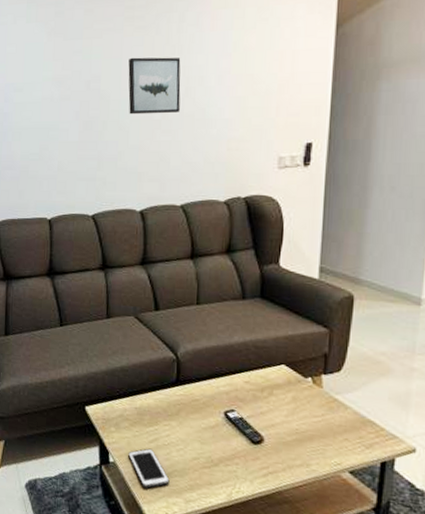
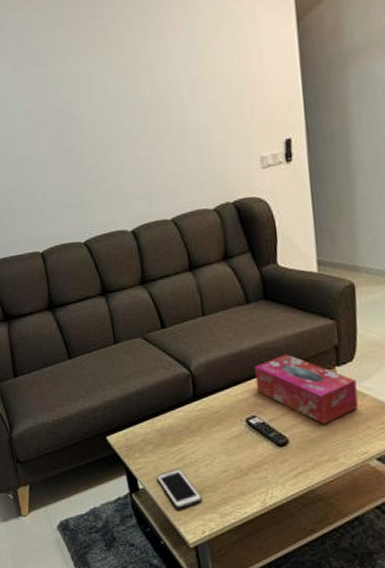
wall art: present [128,57,181,115] -> none [98,72,156,135]
tissue box: none [239,354,340,430] -> present [254,353,359,425]

